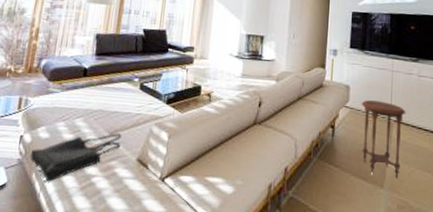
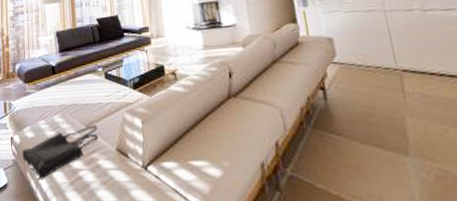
side table: present [361,100,406,180] -> none [352,49,427,143]

